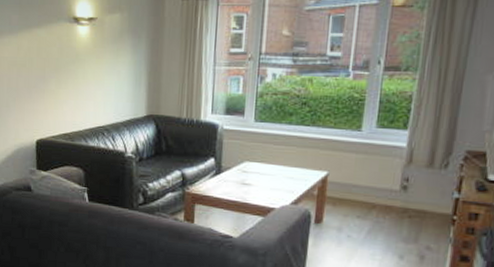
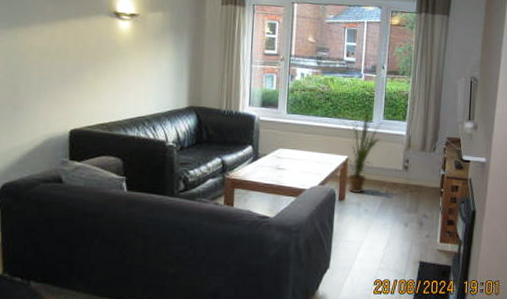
house plant: none [320,117,375,217] -> present [341,111,382,194]

